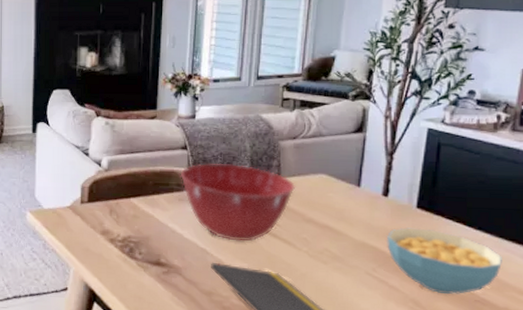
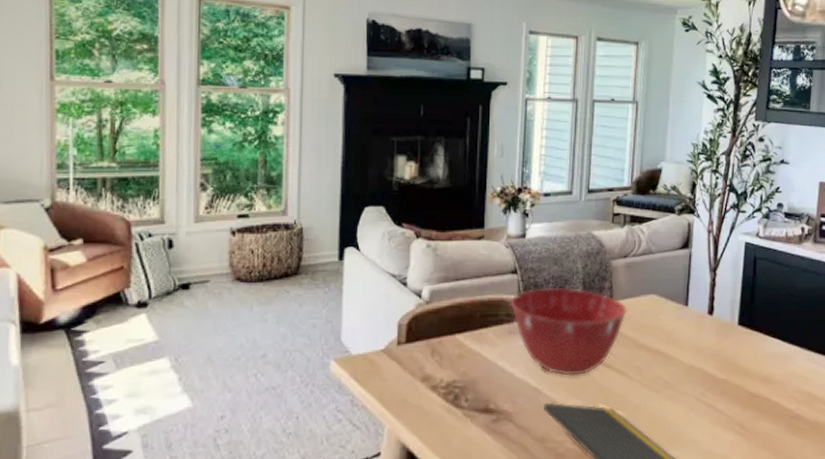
cereal bowl: present [386,227,502,295] -> none [712,346,811,414]

